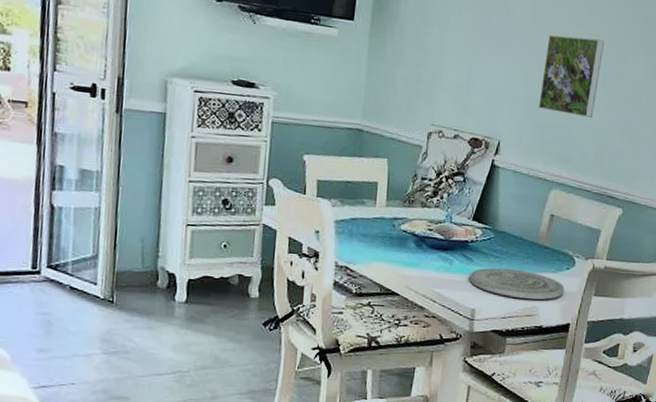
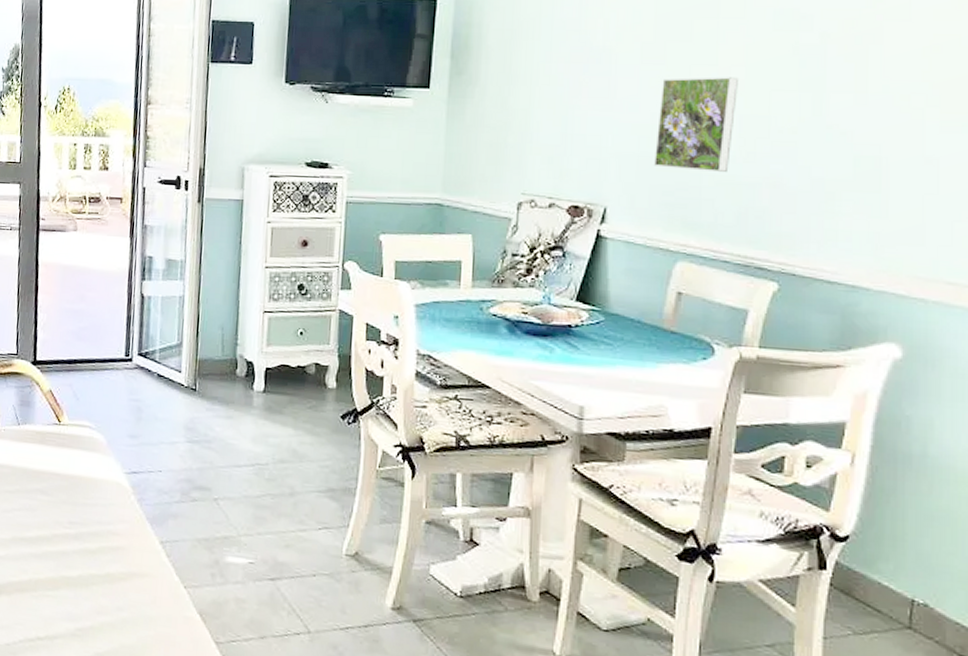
plate: present [469,268,565,300] -> none [575,357,701,397]

